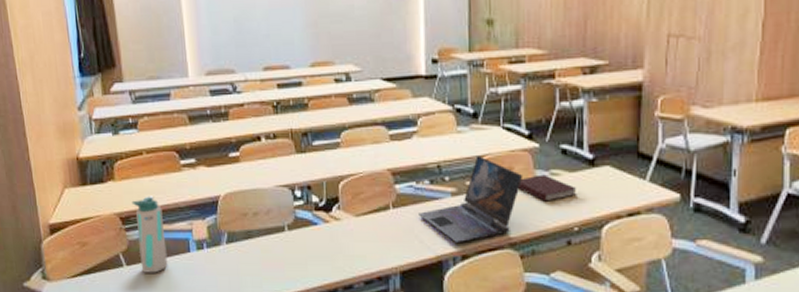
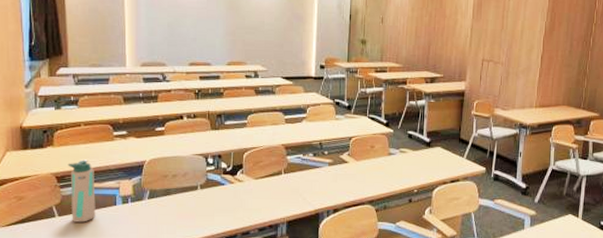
laptop: present [418,156,523,244] -> none [303,137,381,201]
notebook: present [519,174,577,202] -> none [377,152,418,171]

